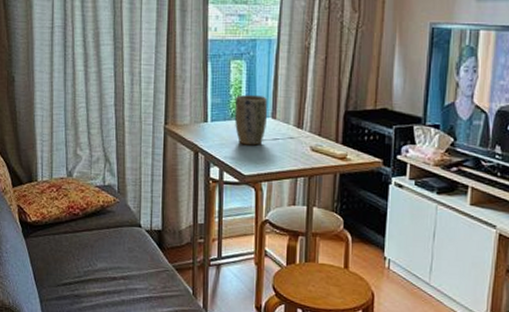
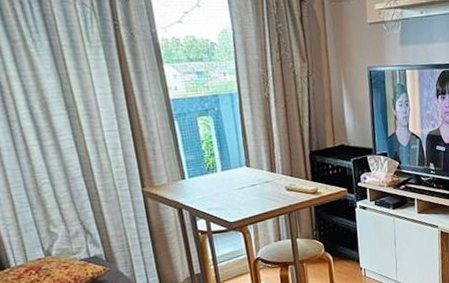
plant pot: present [234,95,267,146] -> none [208,147,243,195]

